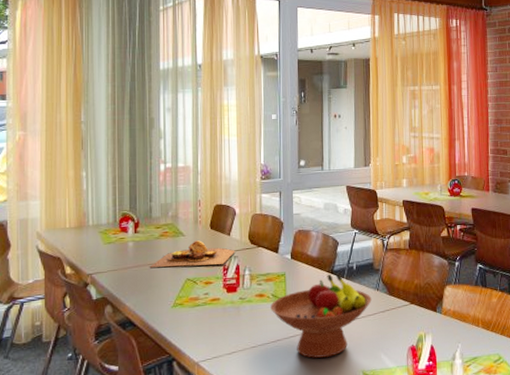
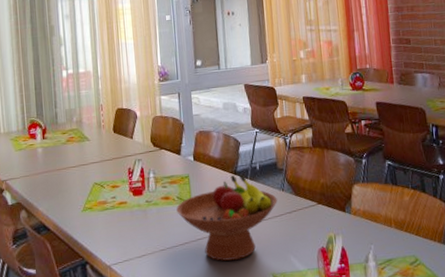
bread: present [150,240,235,267] -> none [59,144,139,173]

